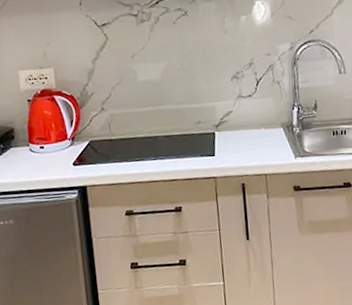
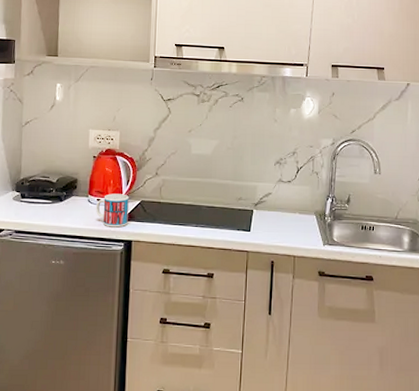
mug: none [40,136,79,175] -> present [96,193,129,228]

